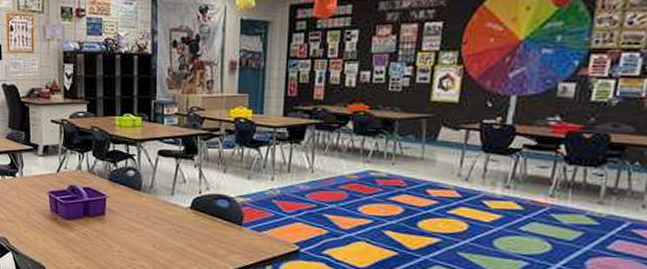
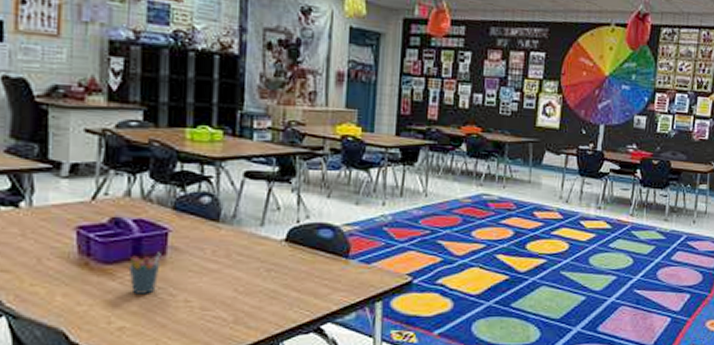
pen holder: none [81,213,102,244] -> present [128,252,161,294]

